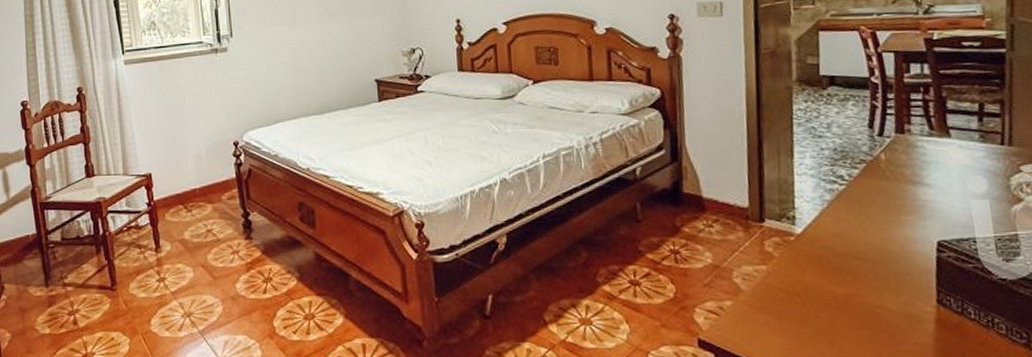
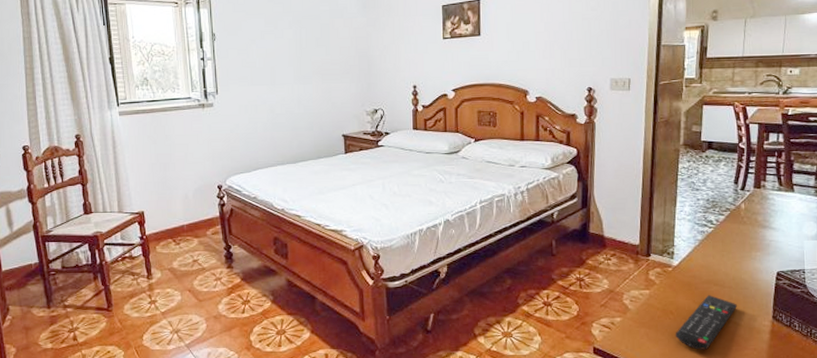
remote control: none [805,272,887,344] -> present [675,295,737,350]

